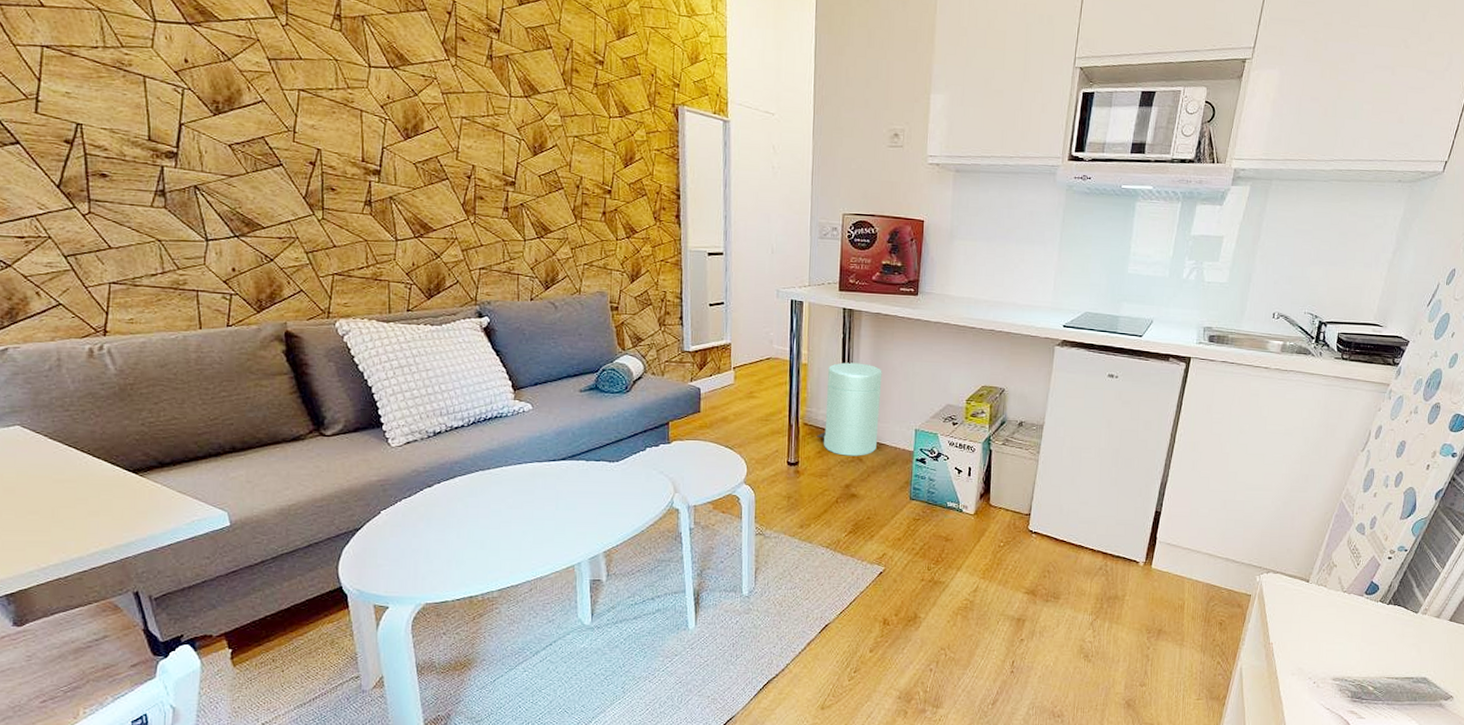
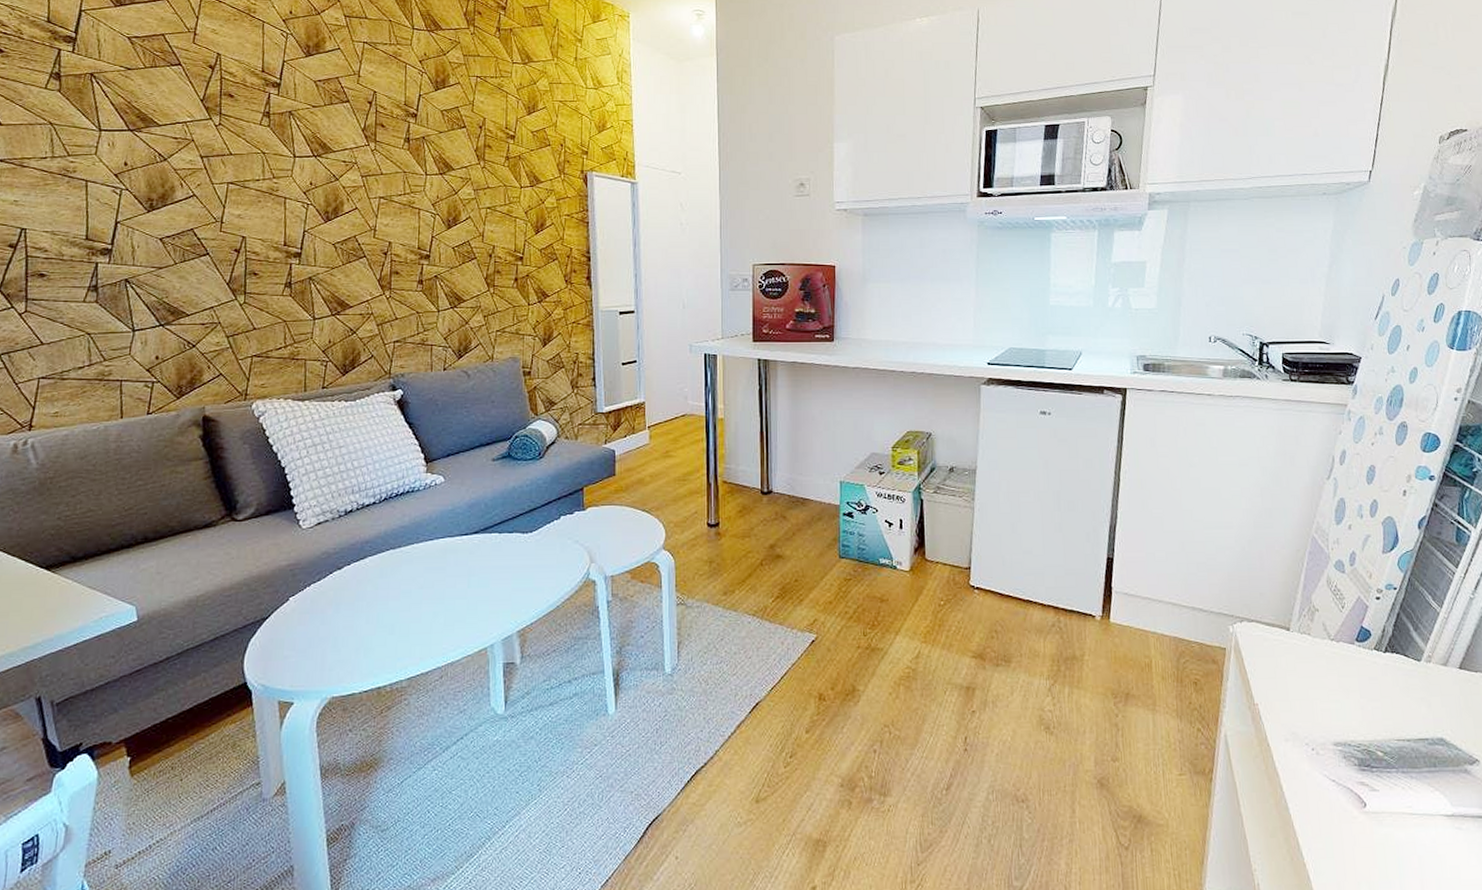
trash can: present [817,362,882,456] -> none [737,414,802,514]

